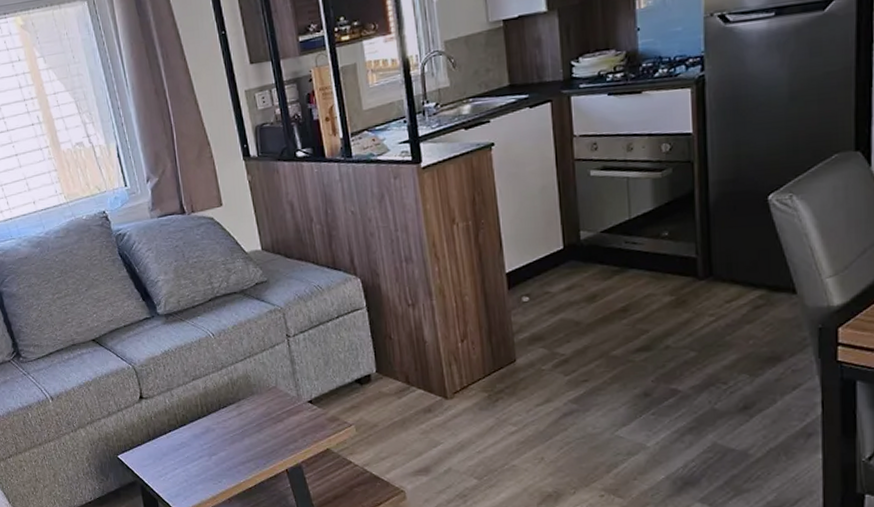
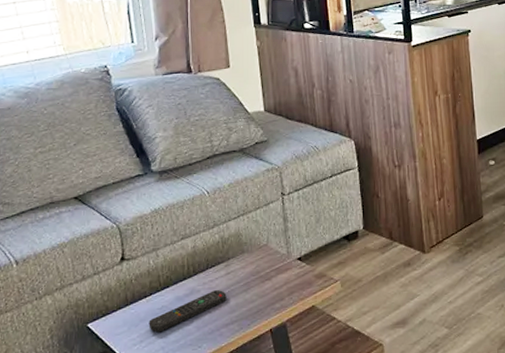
remote control: none [171,430,241,467] -> present [148,290,227,333]

